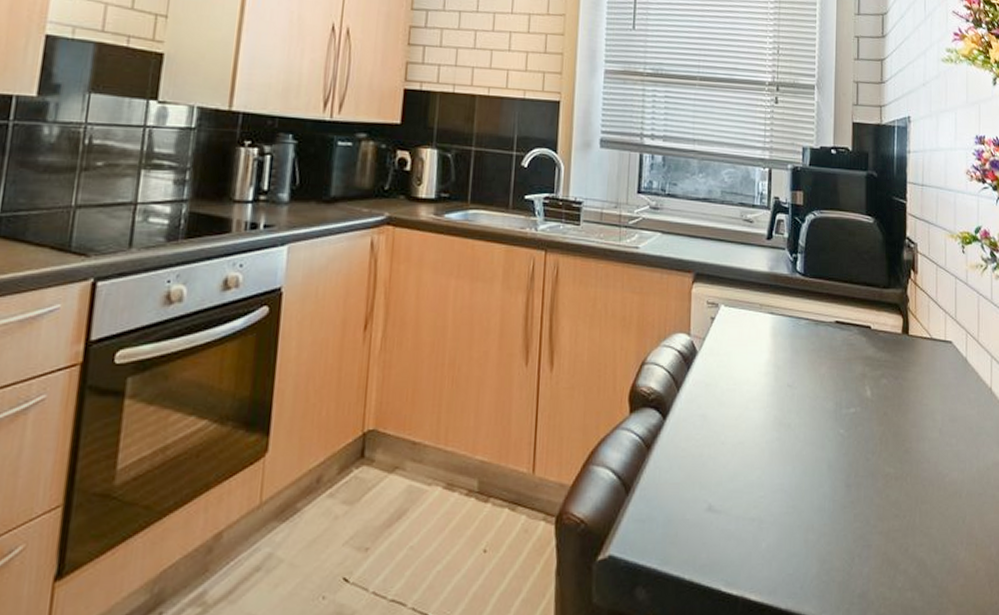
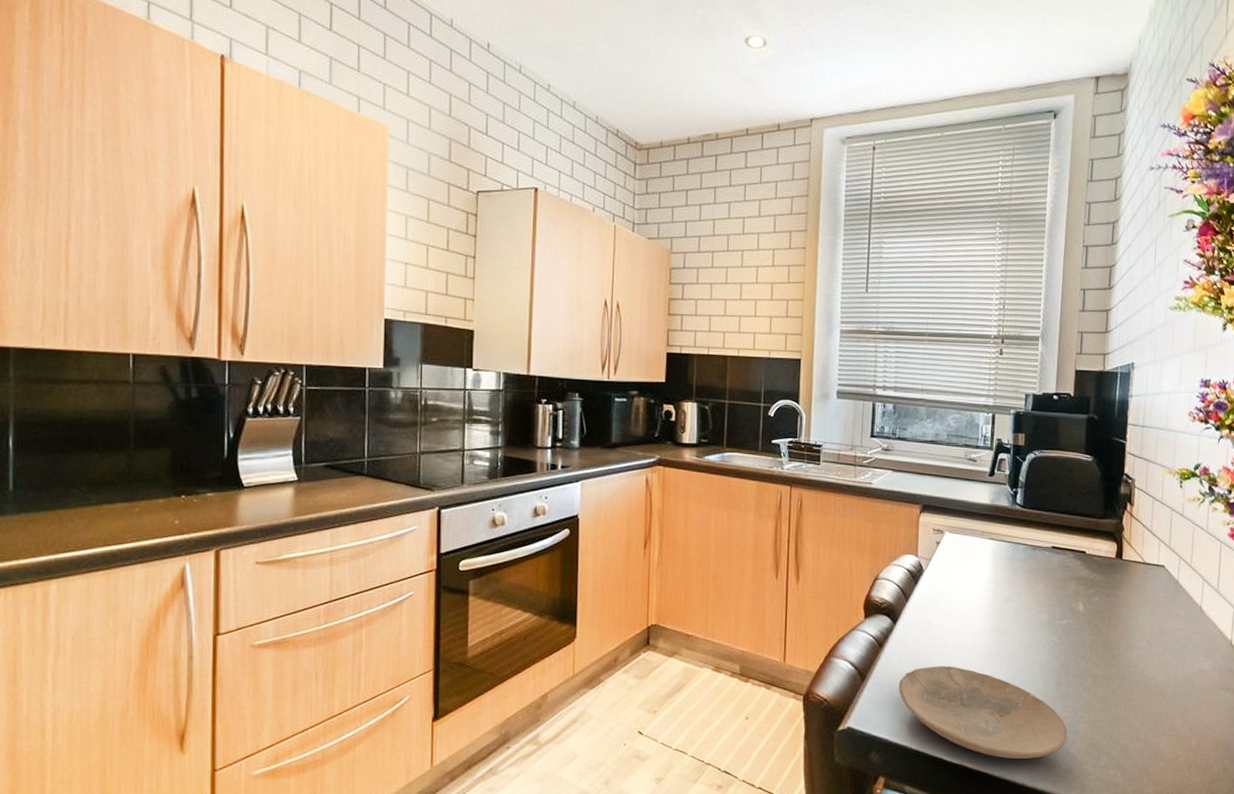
plate: none [668,470,860,585] -> present [898,666,1068,759]

